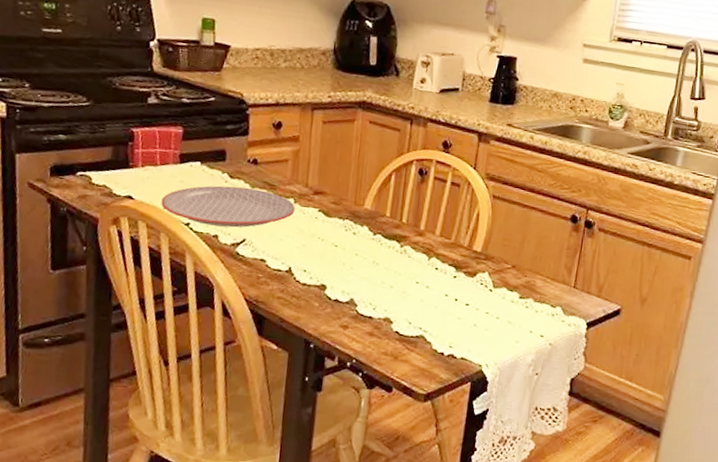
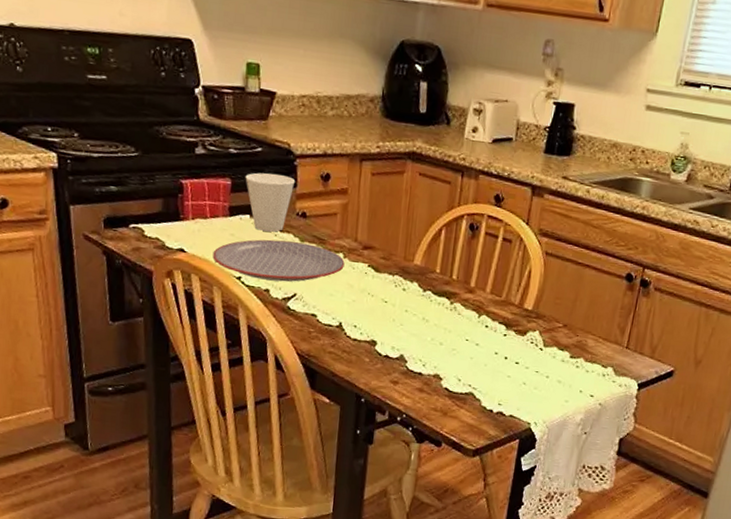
cup: none [197,121,248,179] -> present [245,172,296,232]

